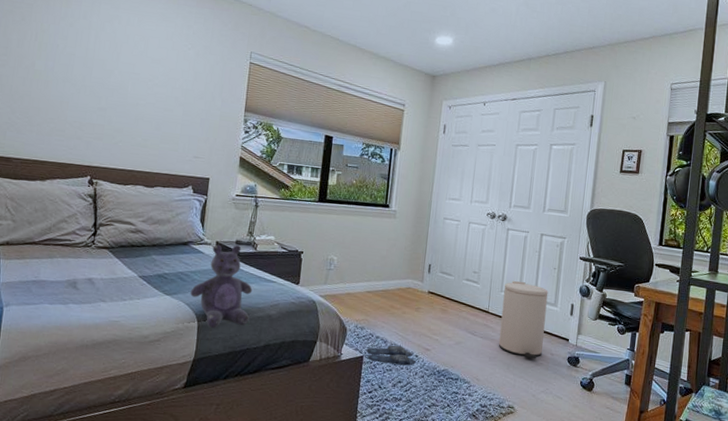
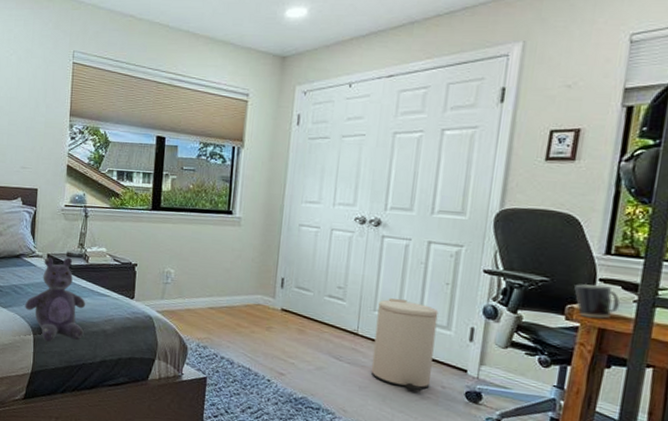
slippers: present [366,345,416,366] -> none [210,367,268,391]
mug: none [640,268,668,295] -> present [574,284,620,319]

